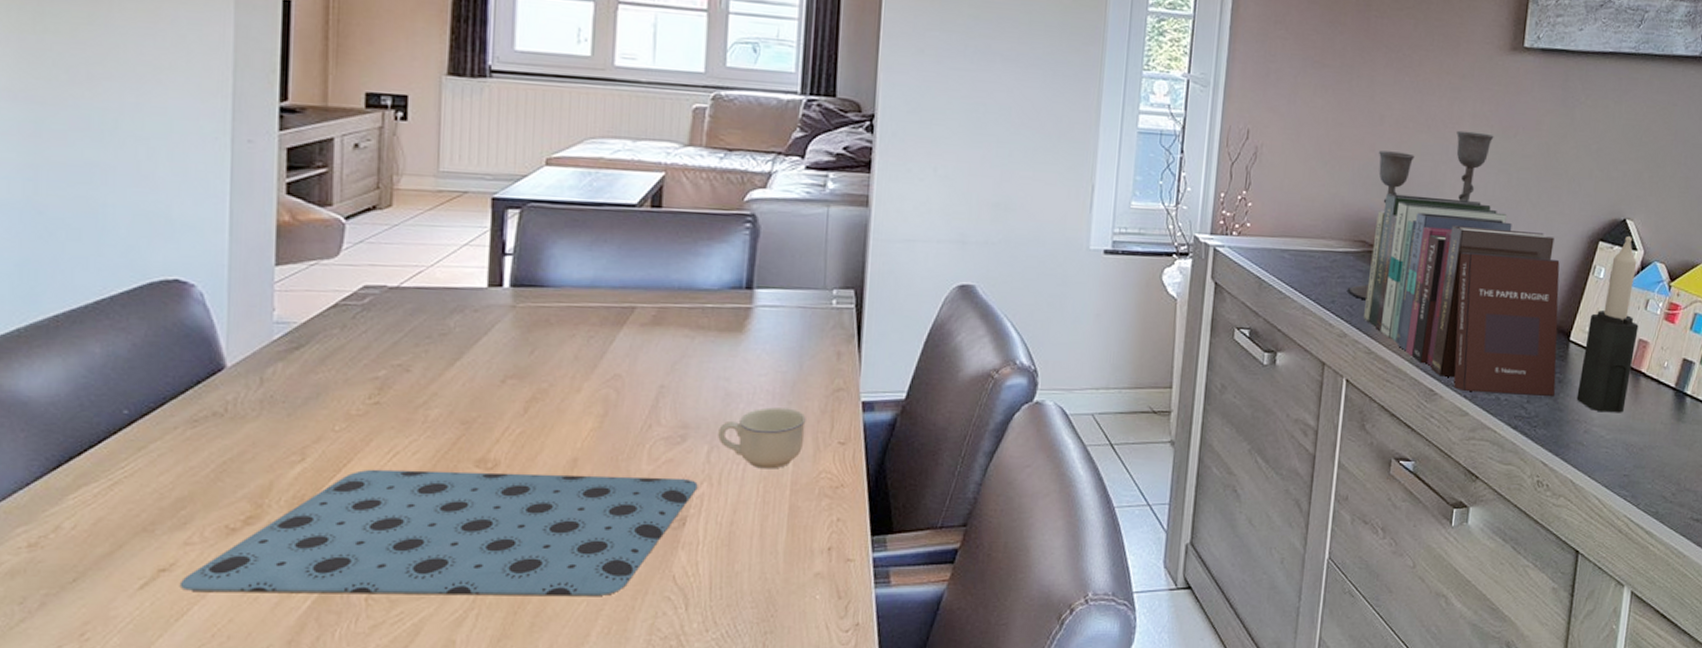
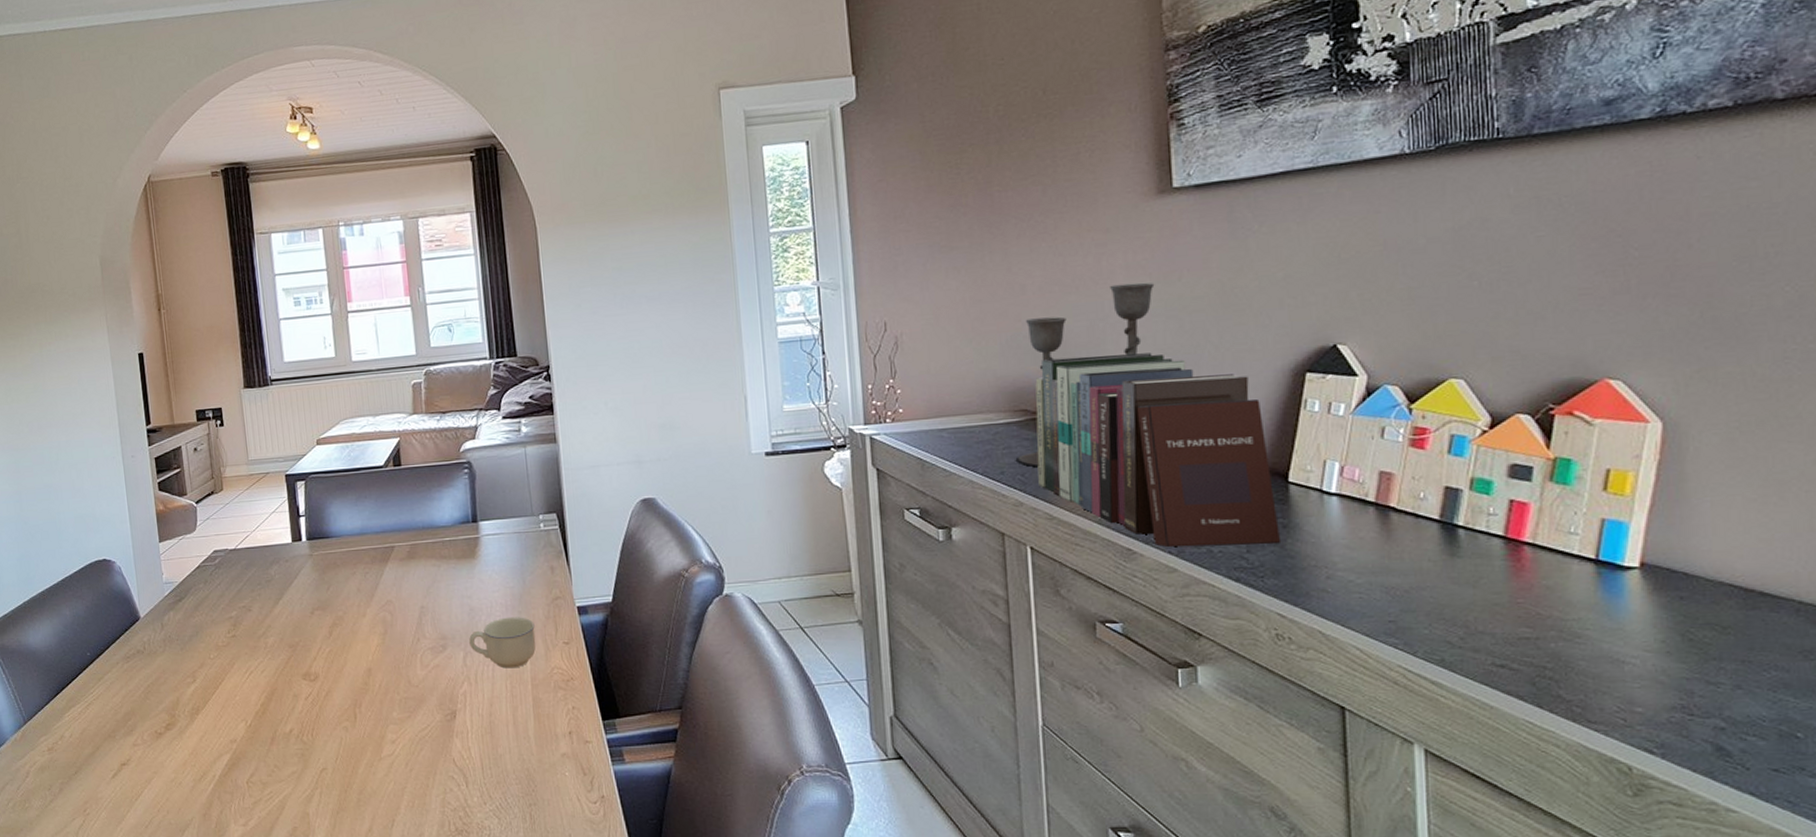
placemat: present [181,469,698,596] -> none [135,679,461,779]
candle: present [1576,235,1639,413] -> none [1309,361,1377,555]

